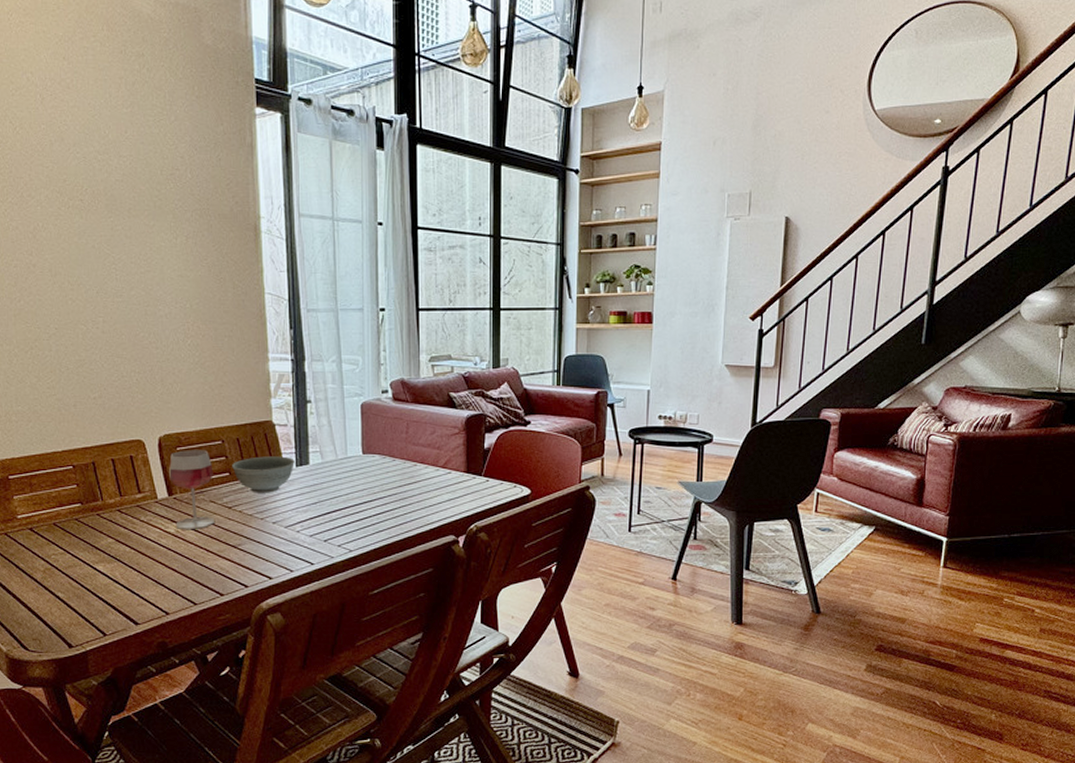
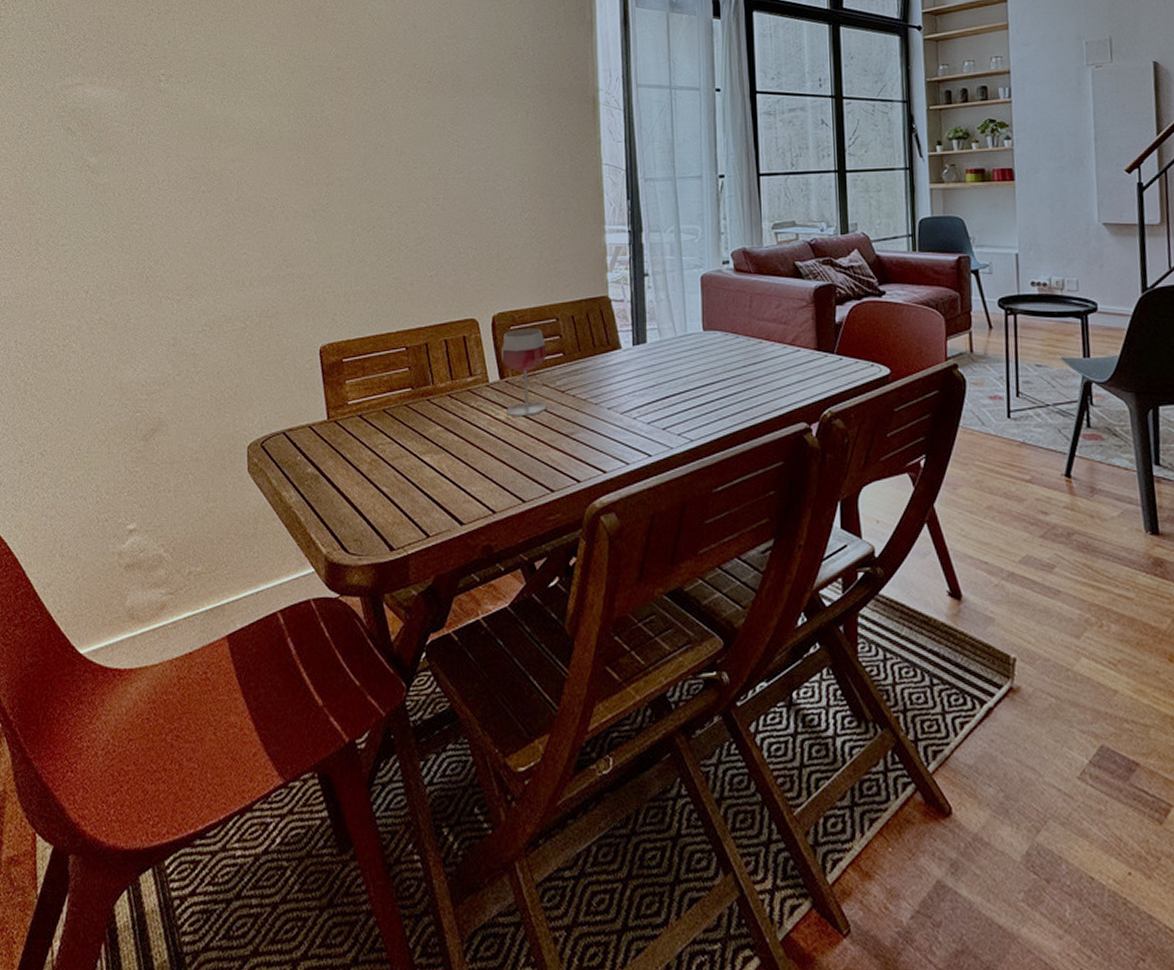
bowl: present [232,456,295,493] -> none [566,334,631,375]

